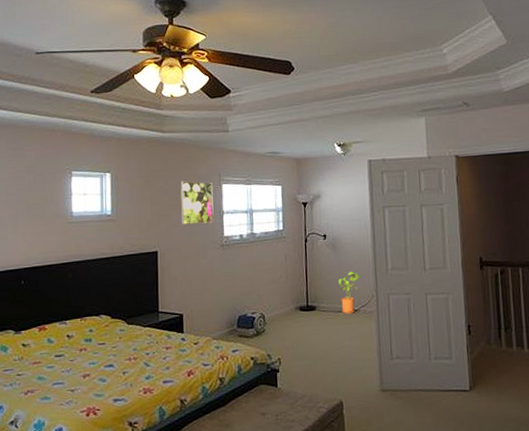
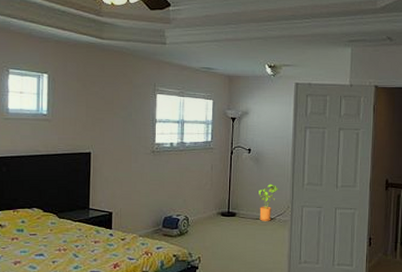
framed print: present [180,181,214,225] -> none [116,88,147,131]

